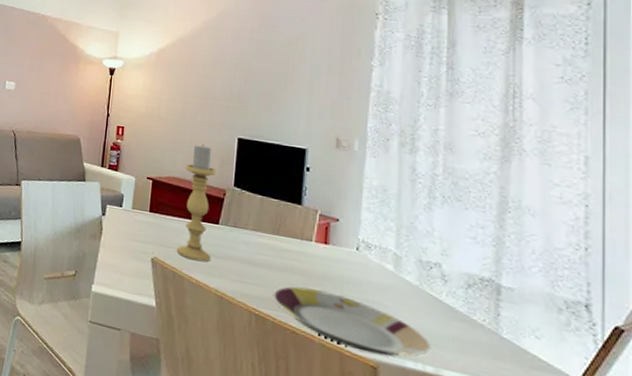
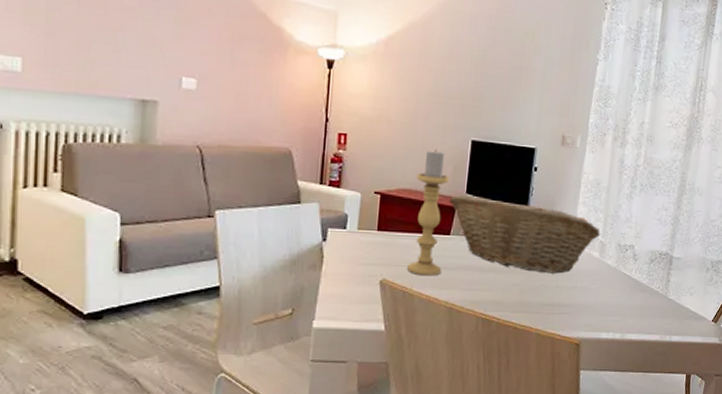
fruit basket: none [217,187,394,282] -> present [449,194,601,274]
plate: present [272,286,431,356] -> none [498,285,620,332]

